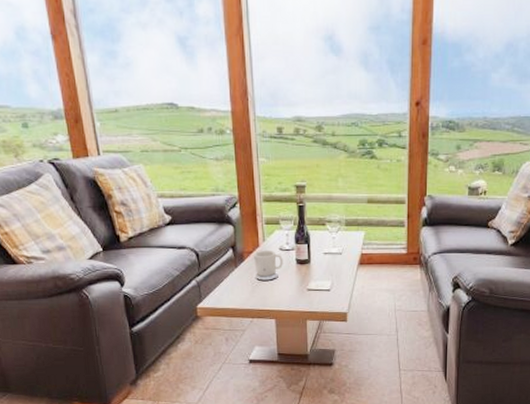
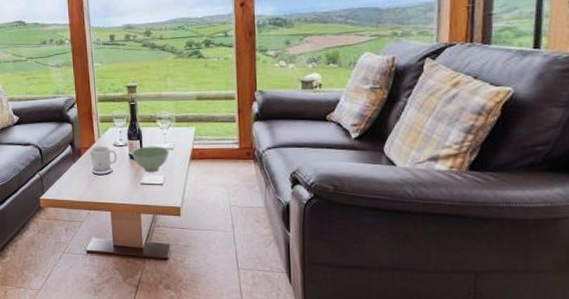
bowl: none [298,250,338,277] -> present [131,146,169,172]

